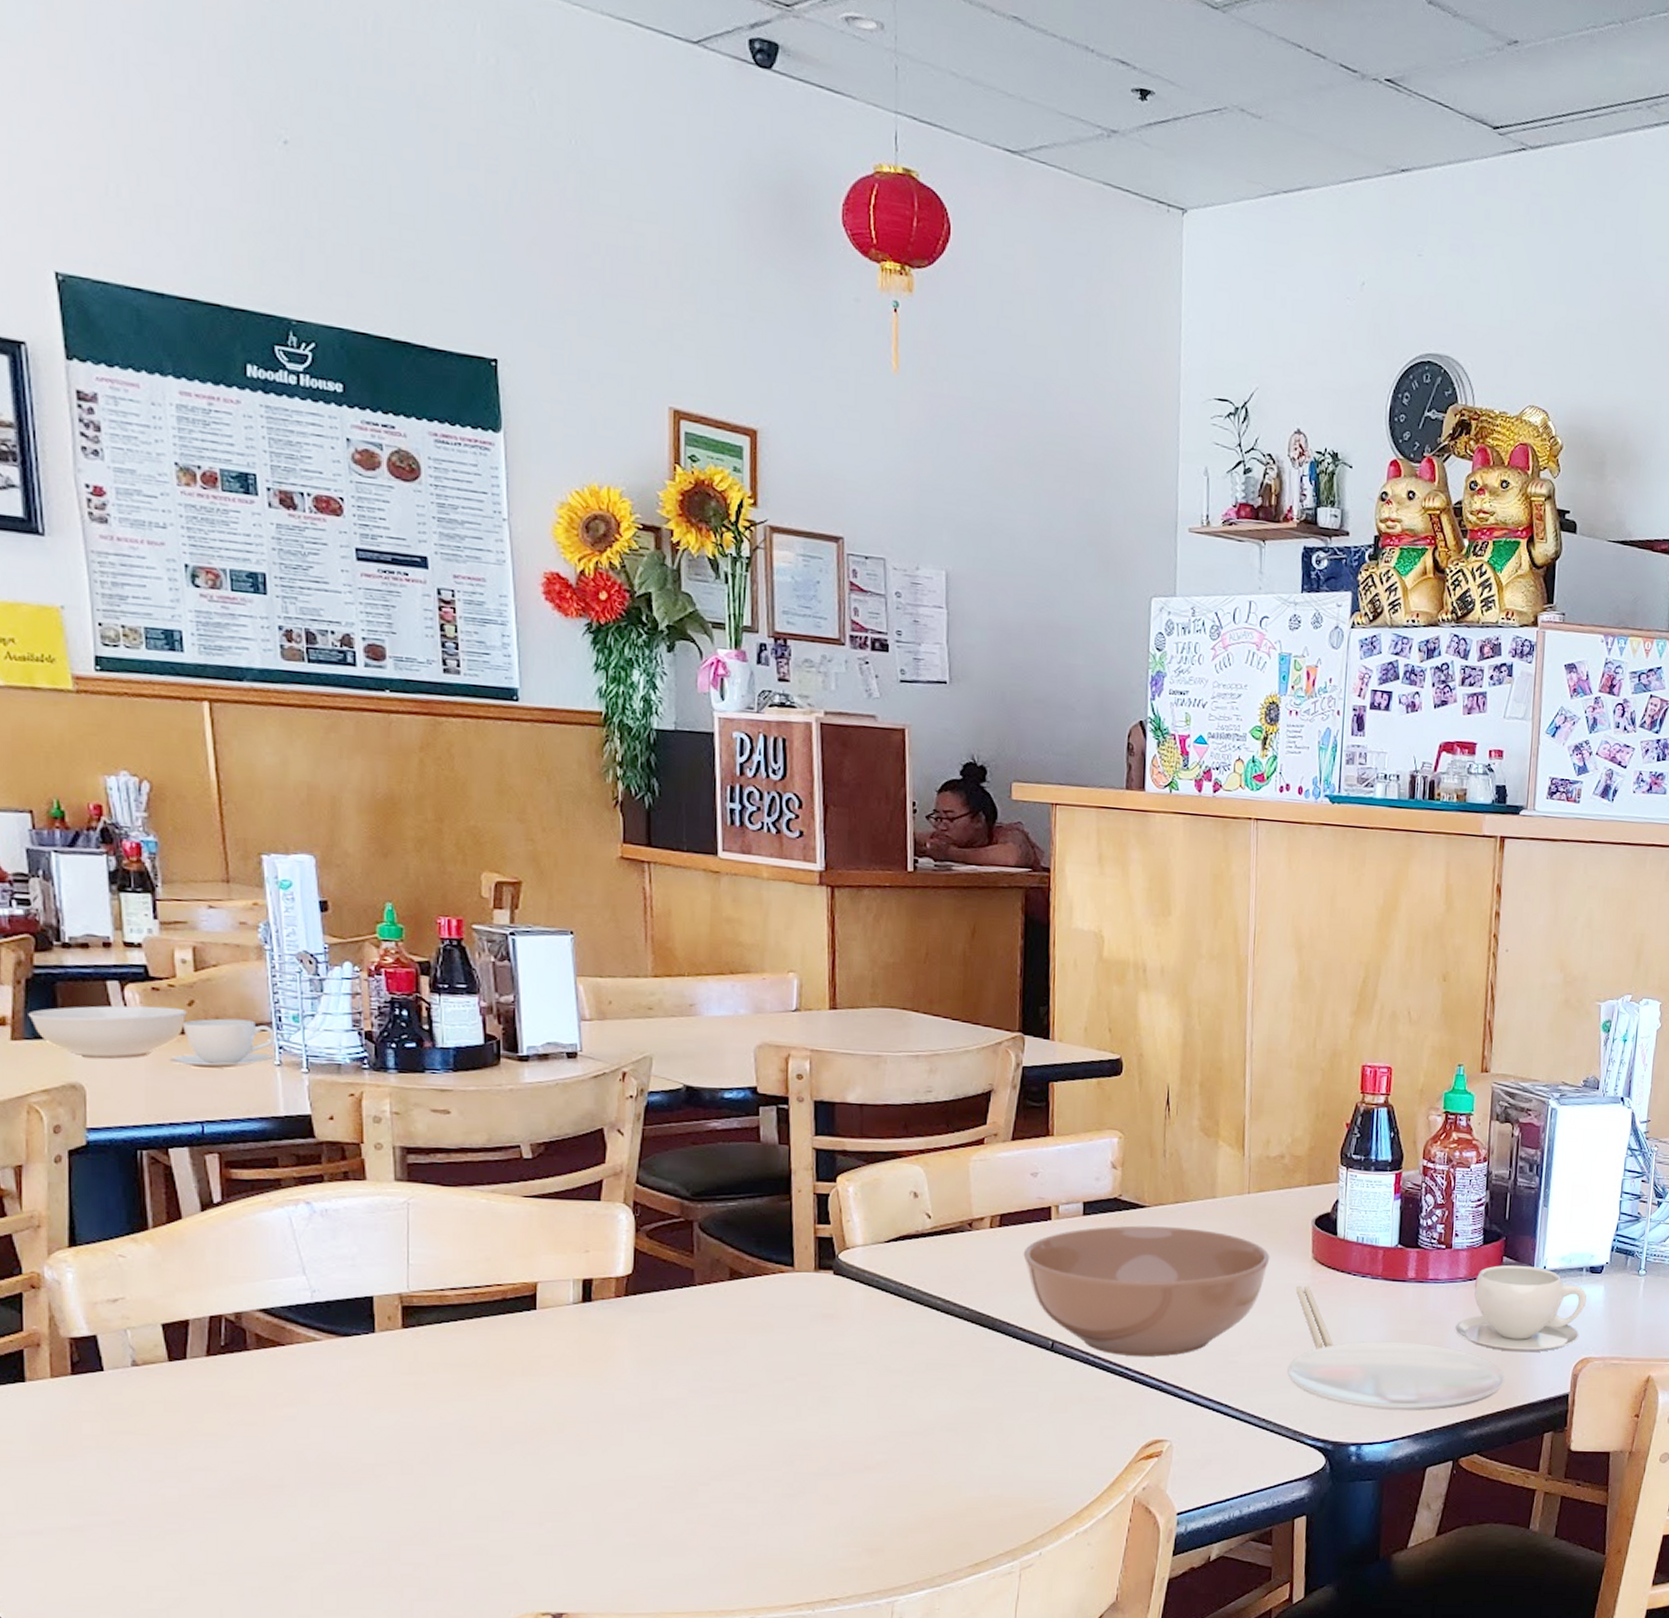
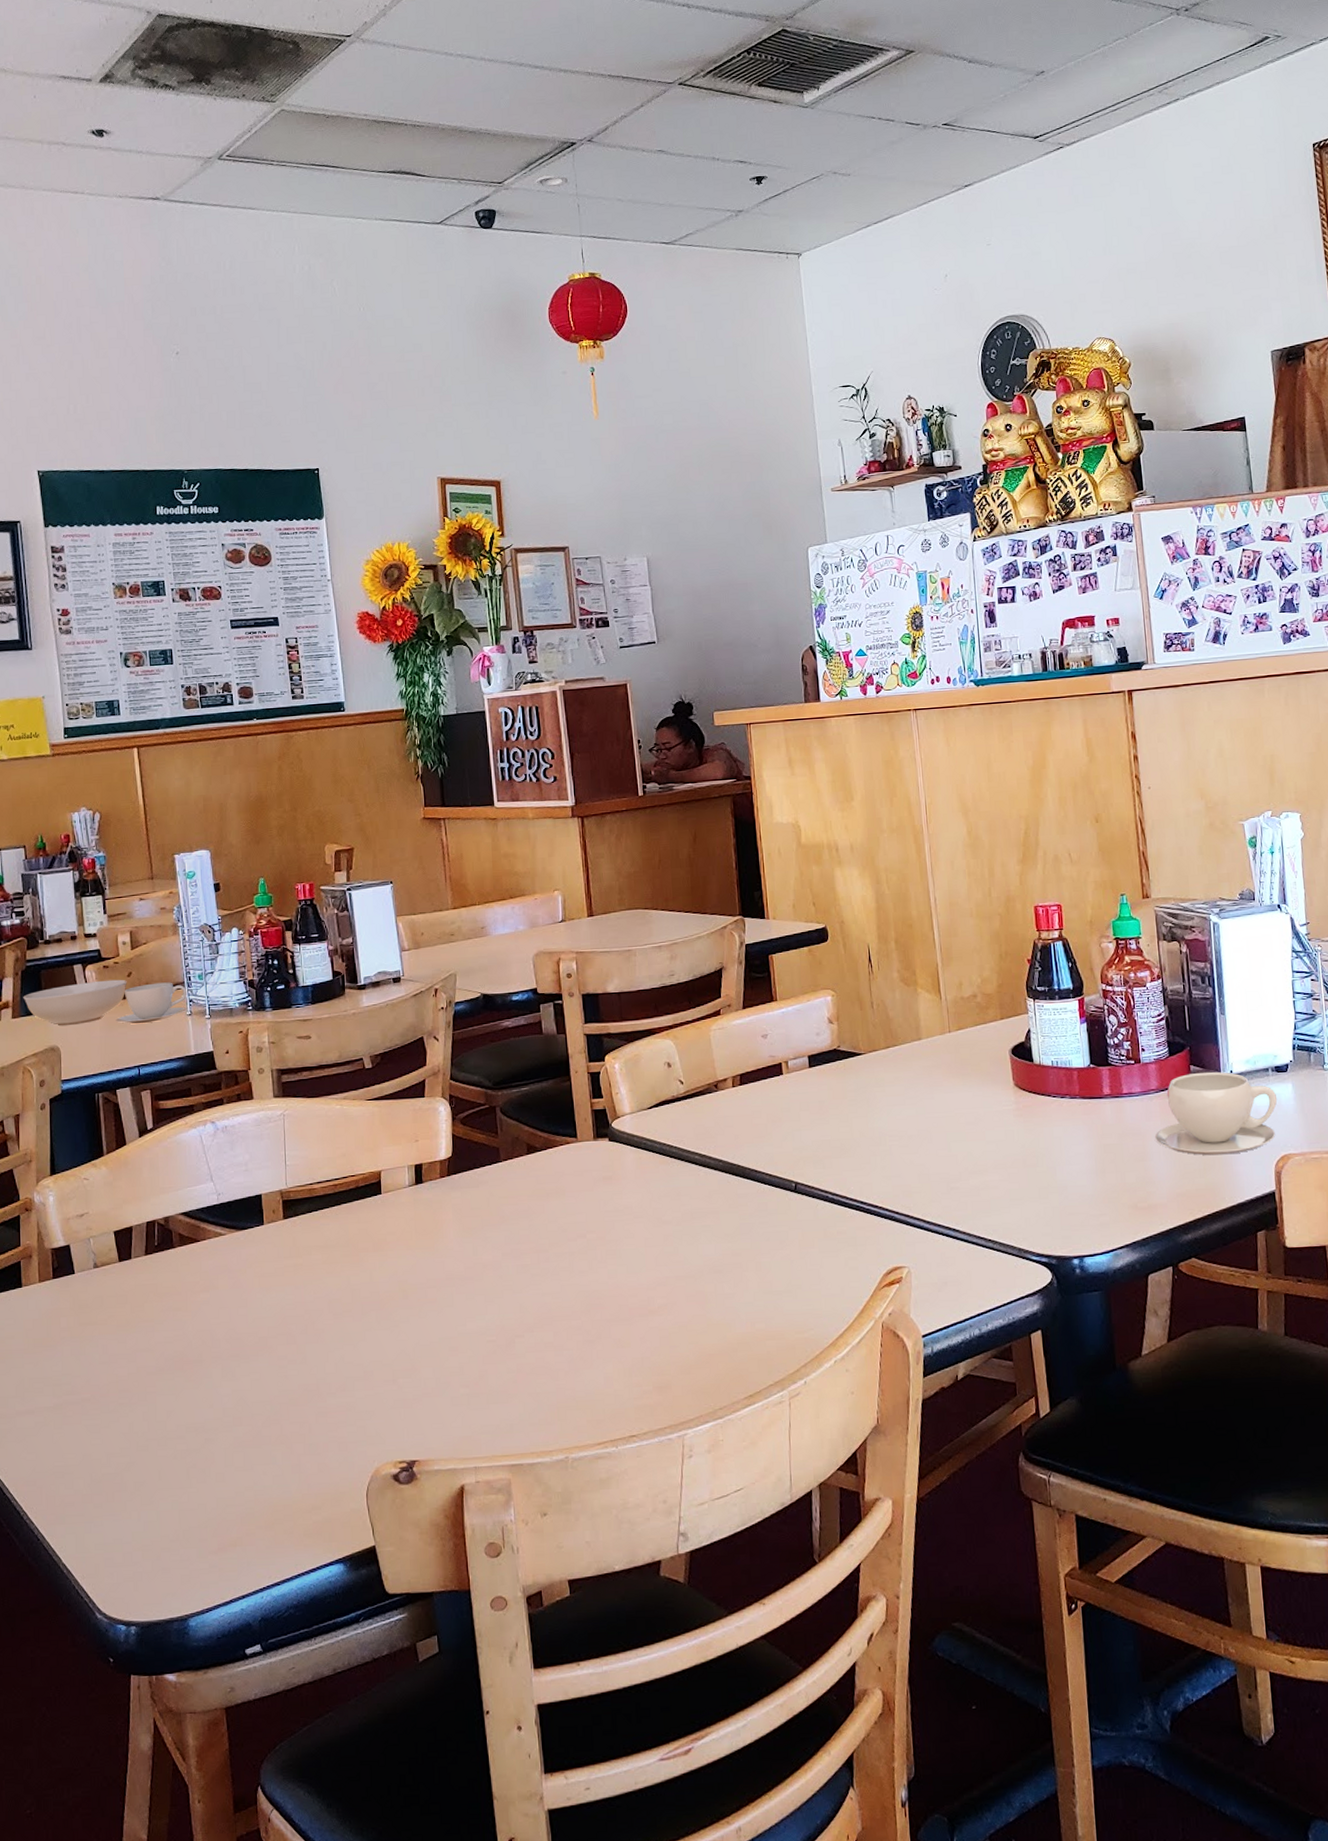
bowl: present [1023,1225,1270,1357] -> none [762,1069,976,1191]
plate: present [1287,1341,1505,1412] -> none [1005,1154,1210,1222]
chopsticks: present [1296,1285,1333,1349] -> none [1003,1111,1044,1169]

